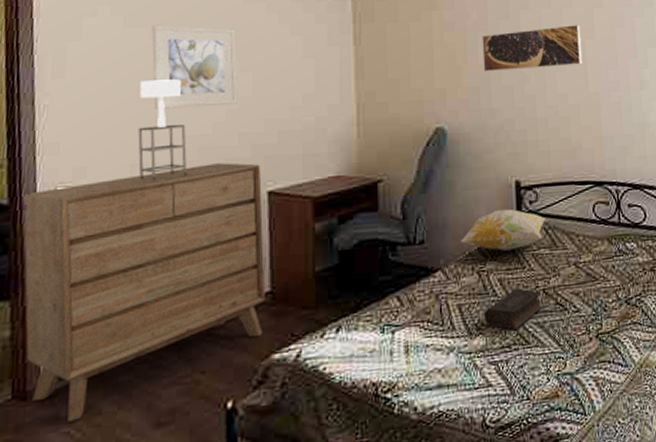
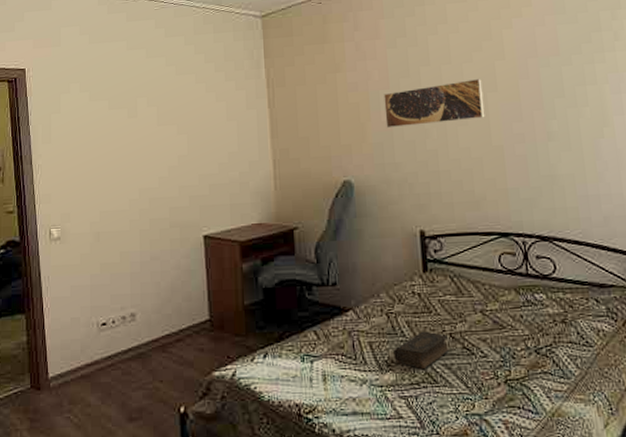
dresser: present [23,163,266,422] -> none [29,211,206,409]
table lamp: present [138,79,188,182] -> none [104,142,142,226]
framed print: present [151,25,238,109] -> none [109,97,177,167]
decorative pillow: present [460,208,546,251] -> none [369,256,451,296]

